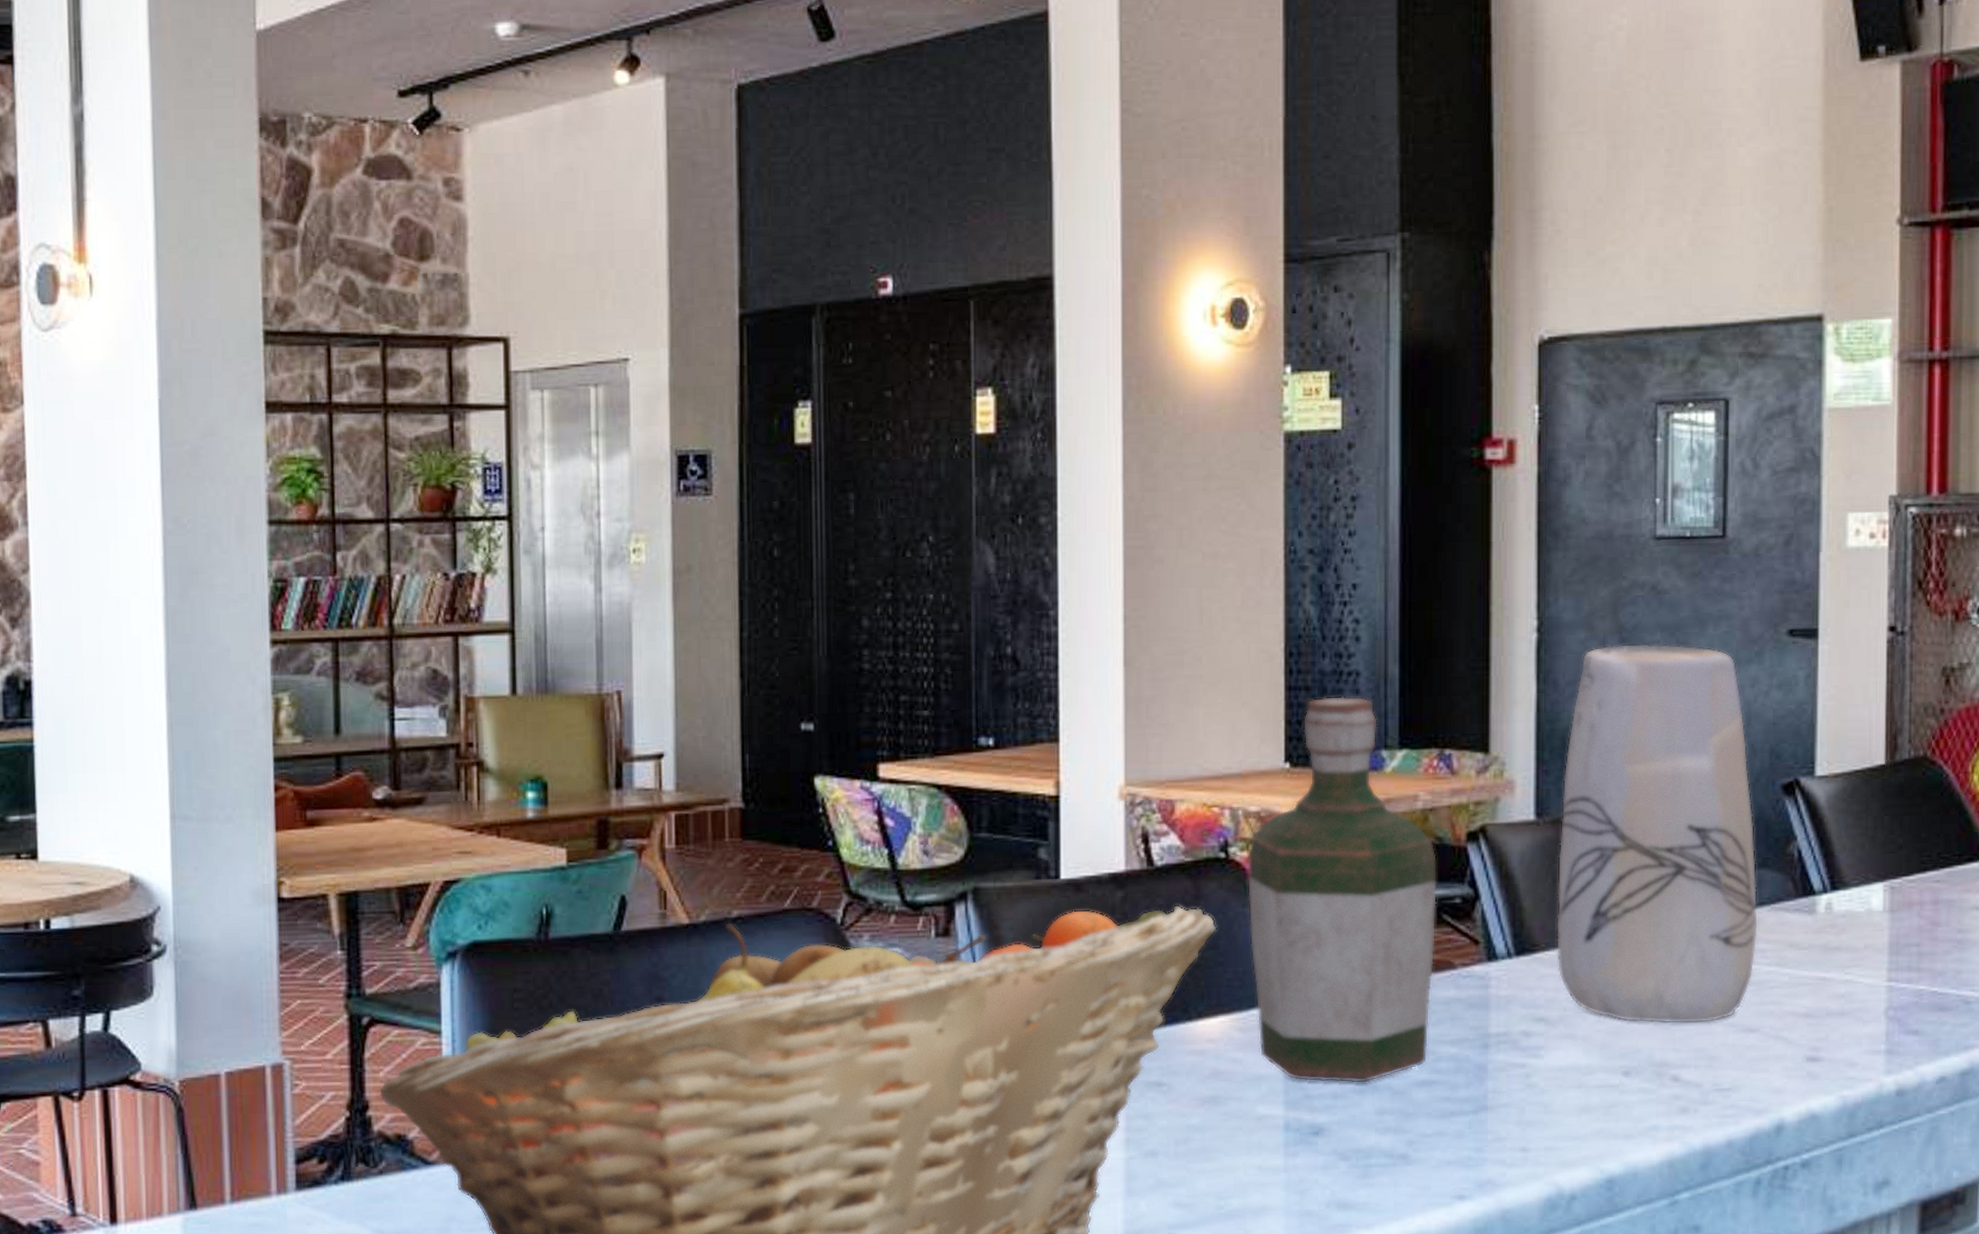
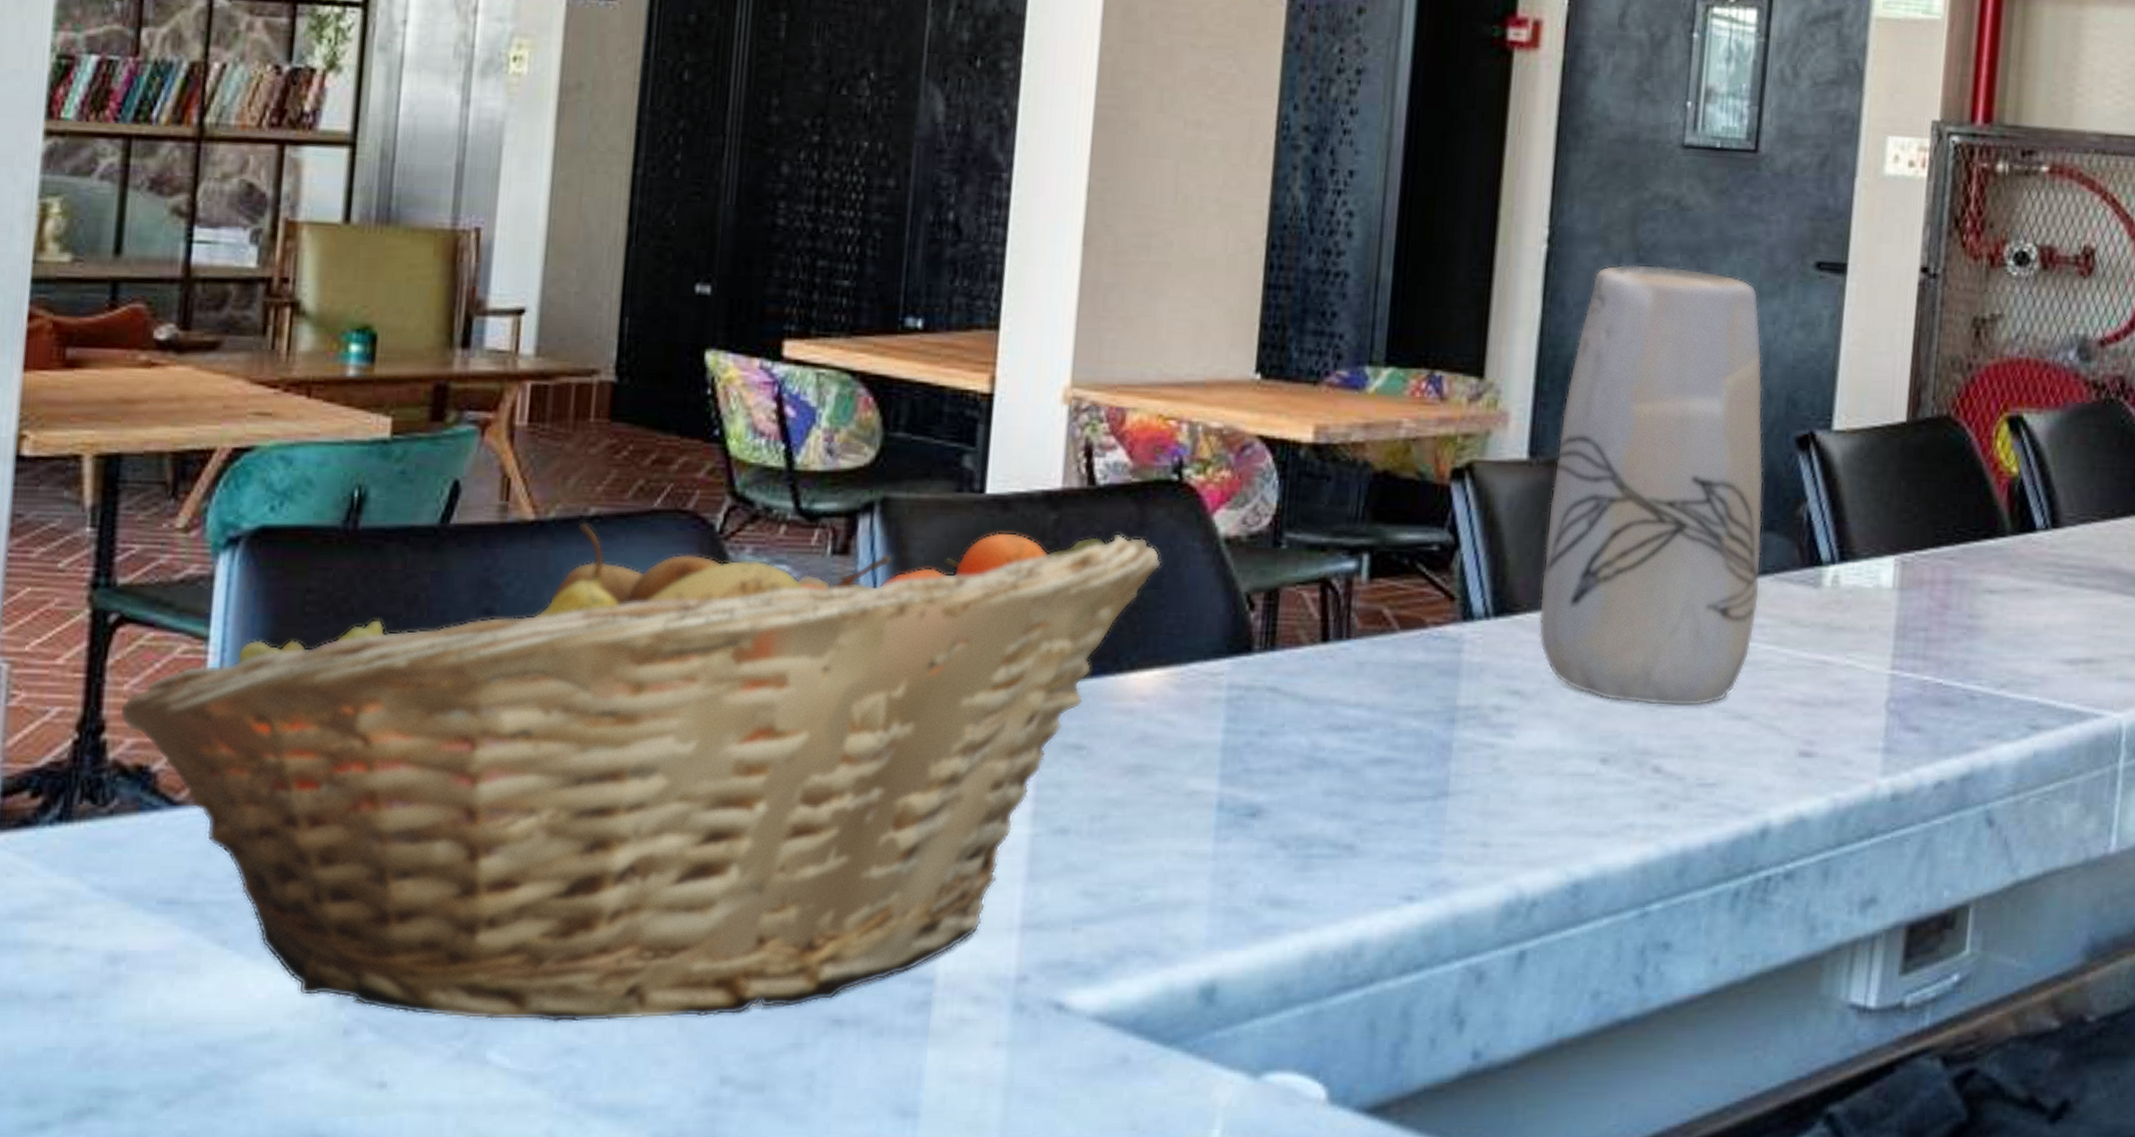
bottle: present [1247,696,1438,1084] -> none [1196,298,1417,758]

